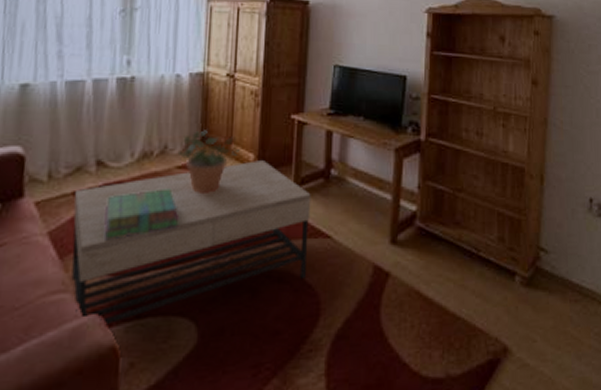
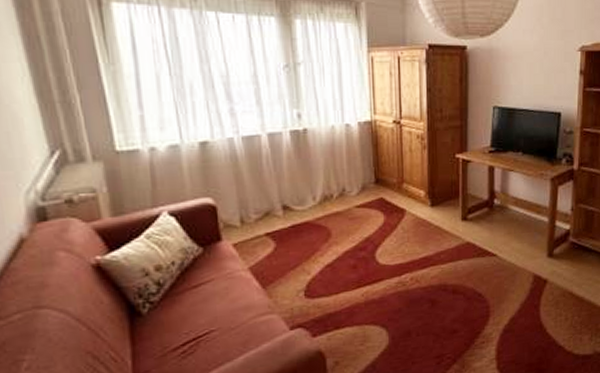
coffee table: present [71,161,311,326] -> none [266,196,478,336]
stack of books: present [103,188,180,241] -> none [295,225,364,271]
potted plant: present [179,130,240,193] -> none [356,173,411,227]

